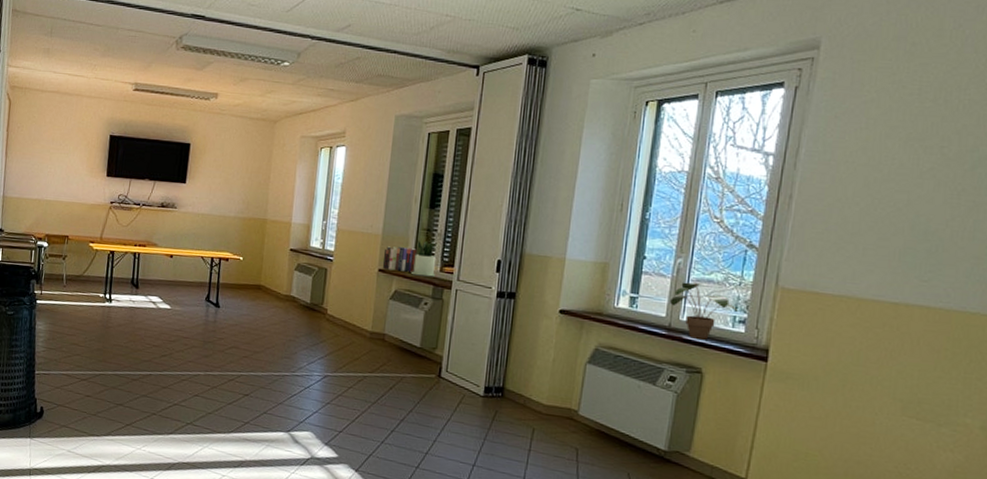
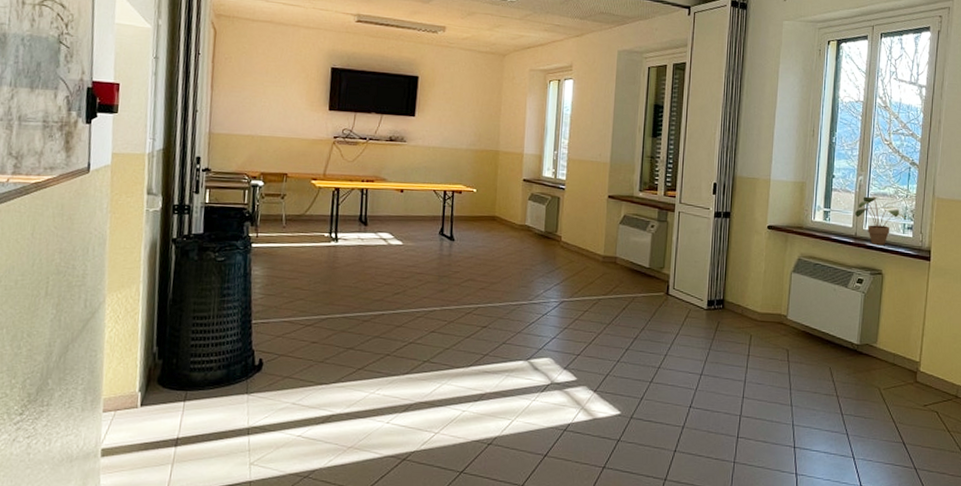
books: present [382,246,417,273] -> none [611,173,642,198]
planter: present [411,240,437,278] -> none [638,166,661,202]

